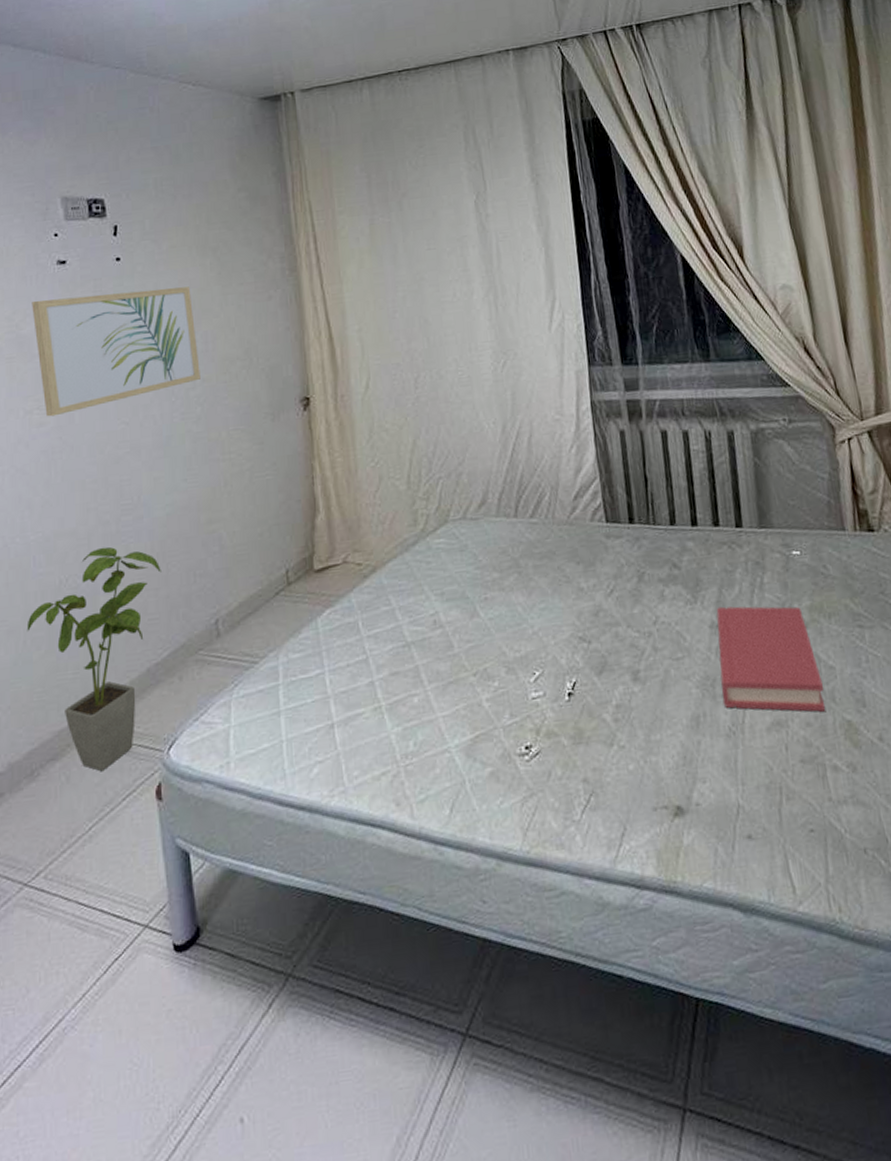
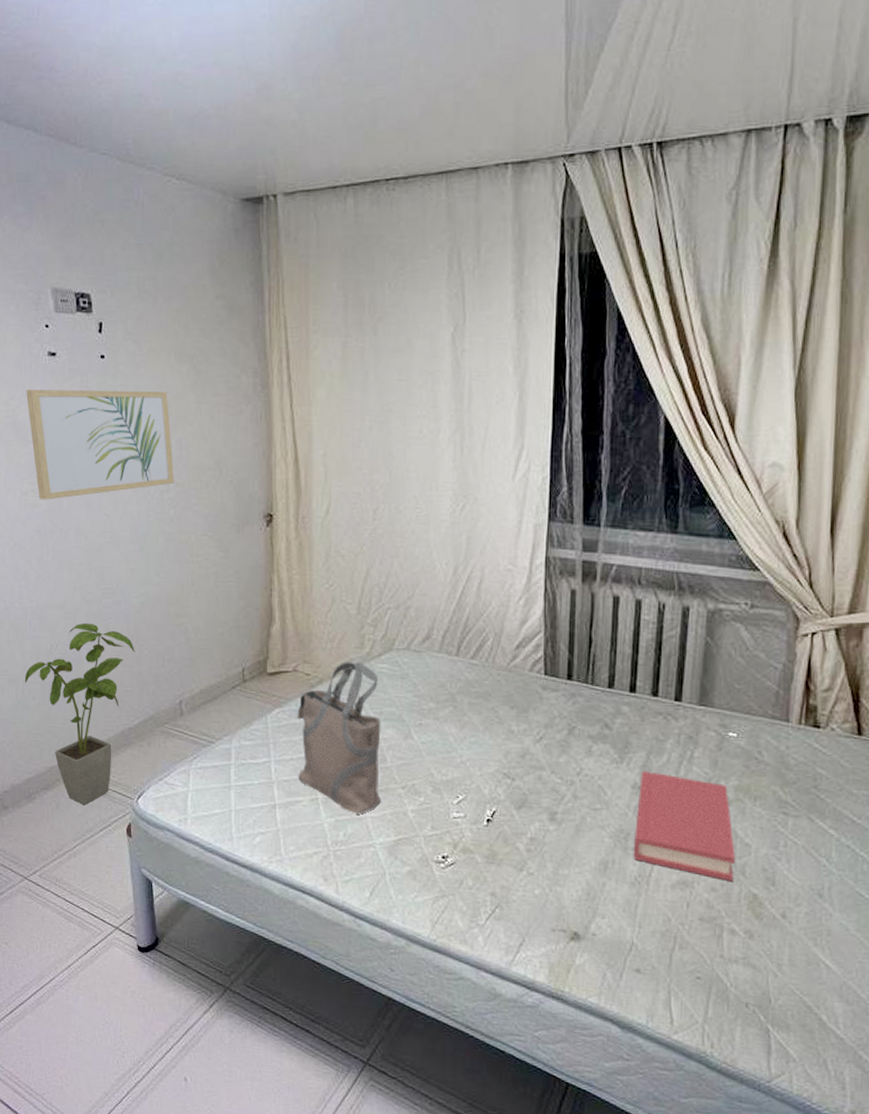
tote bag: none [350,541,452,717] -> present [297,662,381,815]

